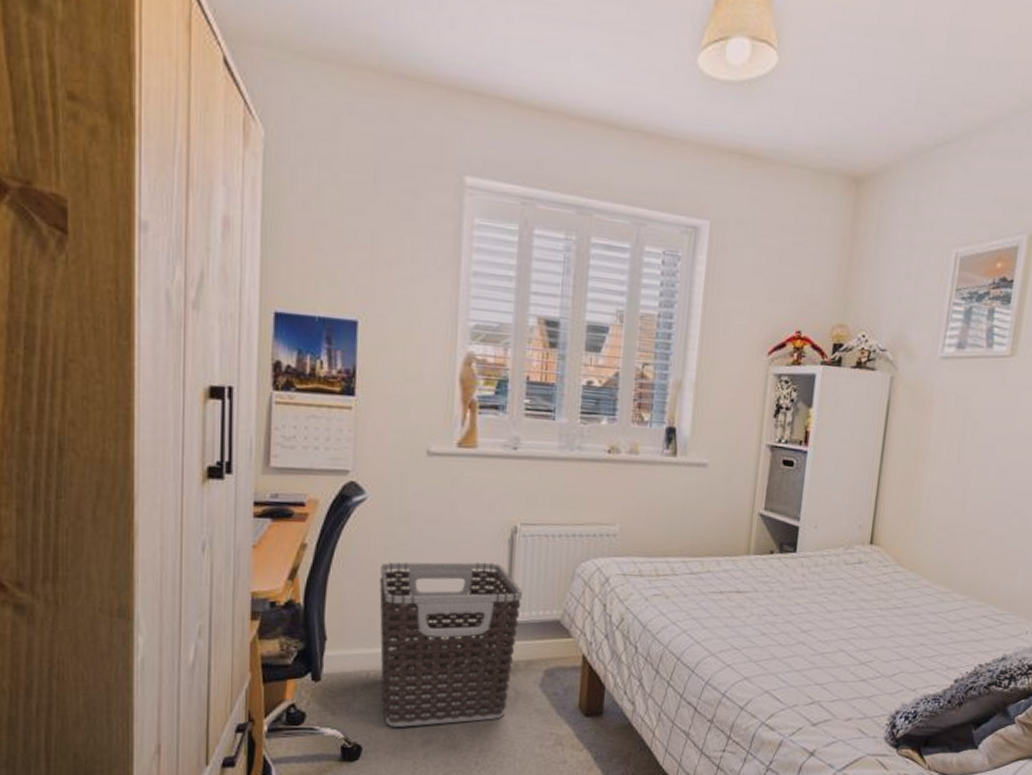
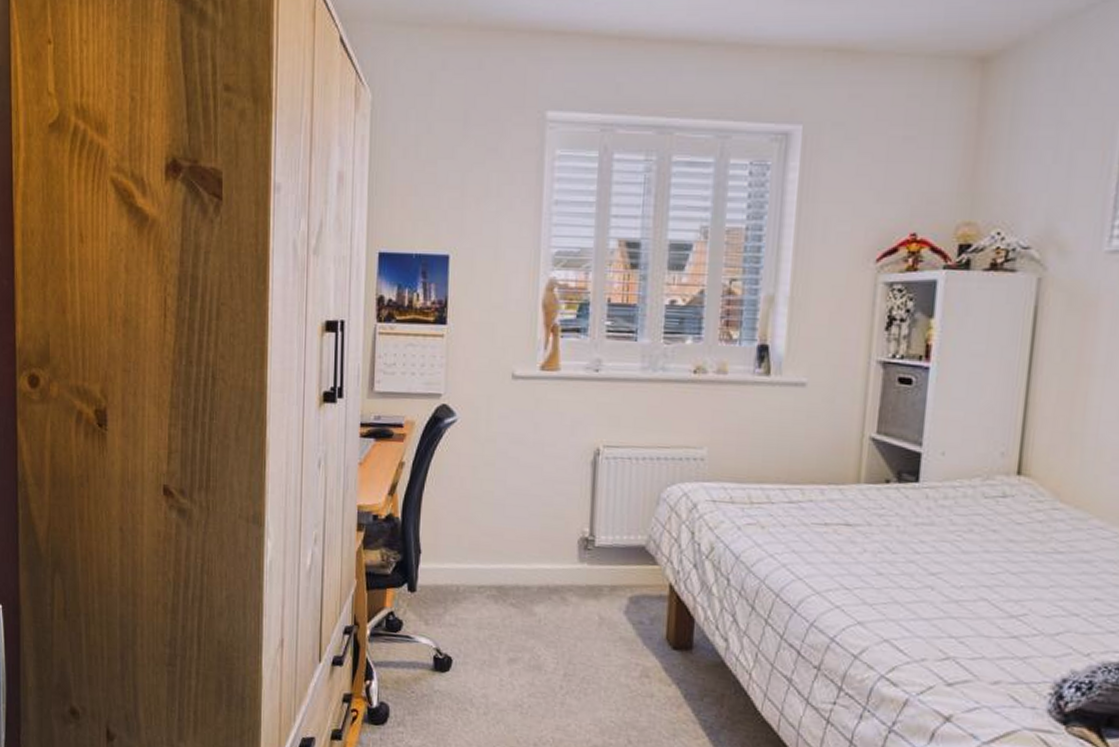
clothes hamper: present [379,562,522,727] -> none [468,481,606,644]

